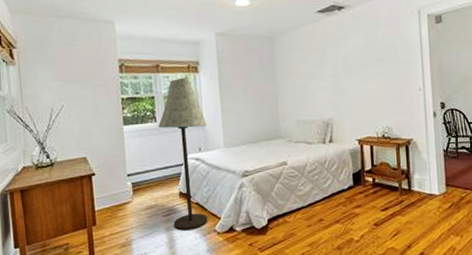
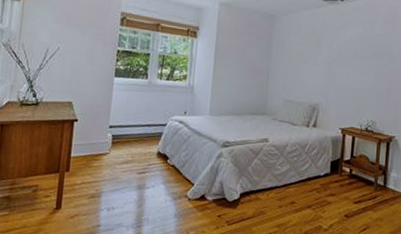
floor lamp: present [158,77,208,231] -> none [146,40,196,192]

